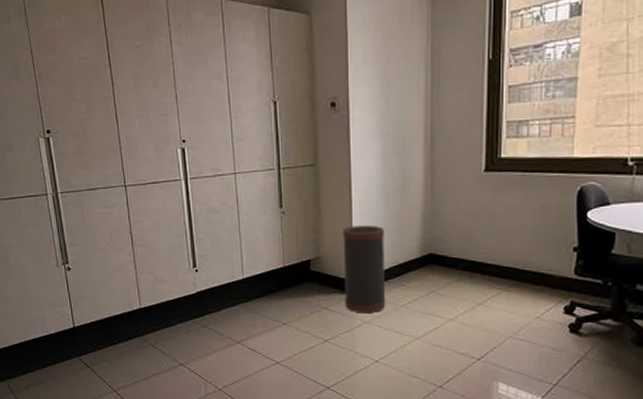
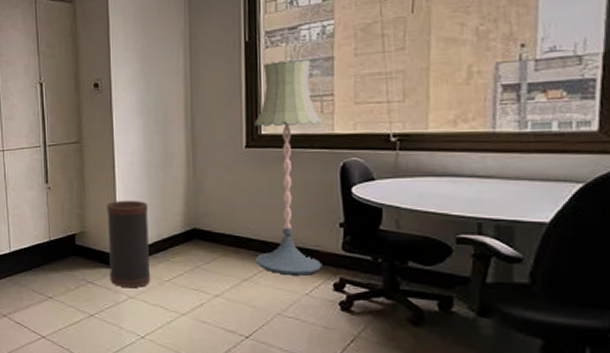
floor lamp: none [490,79,561,299] -> present [255,59,323,276]

